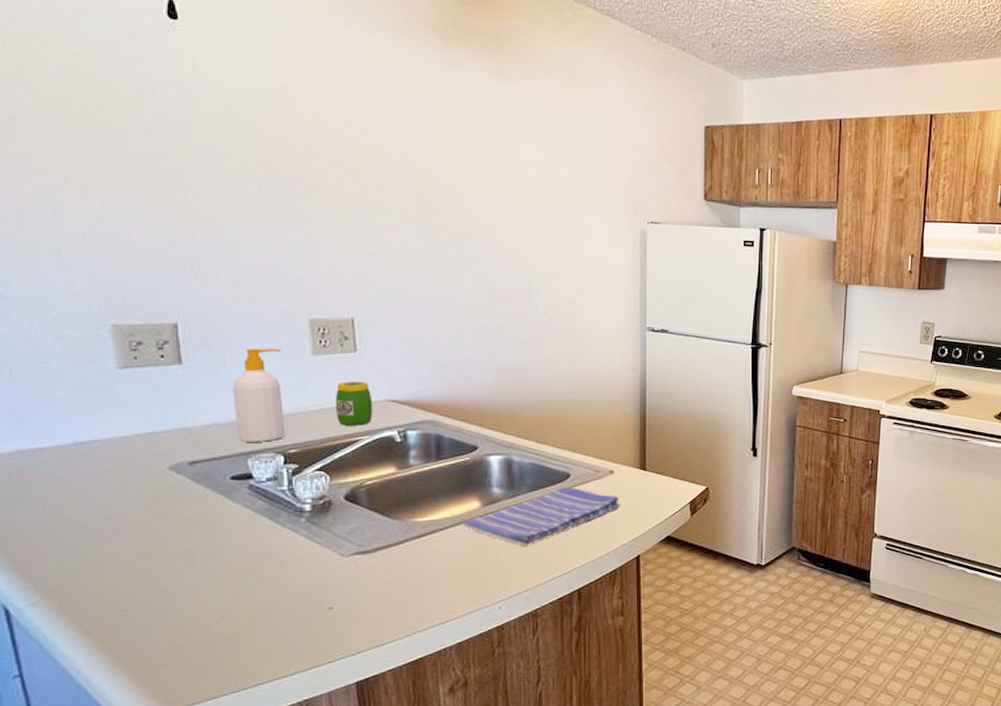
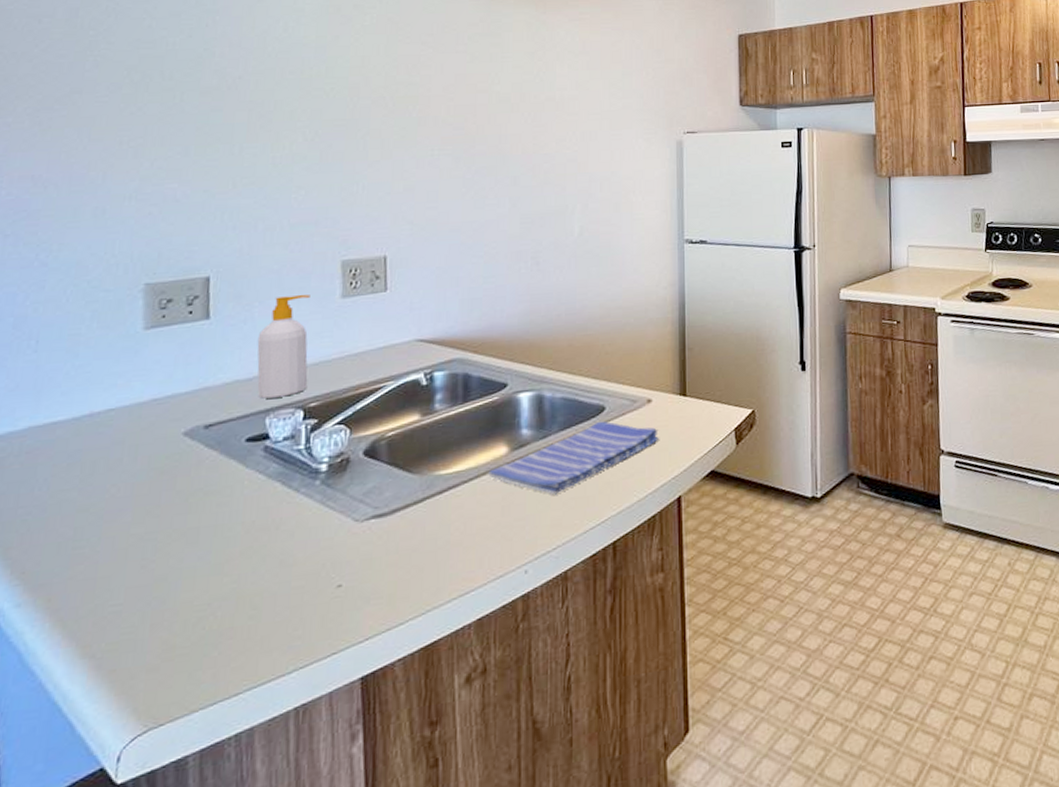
cleansing agent: present [335,381,373,426] -> none [361,322,400,372]

